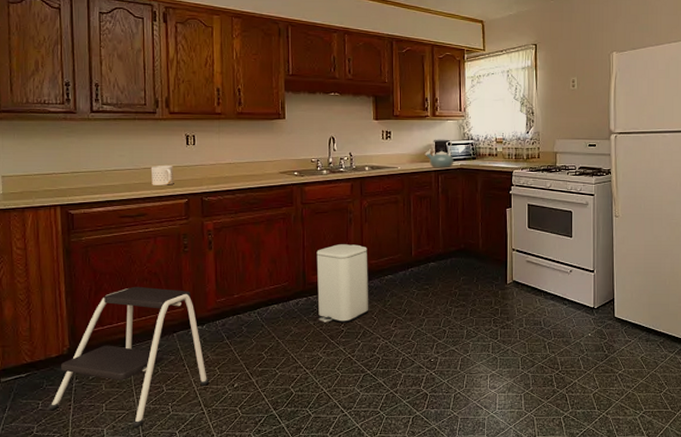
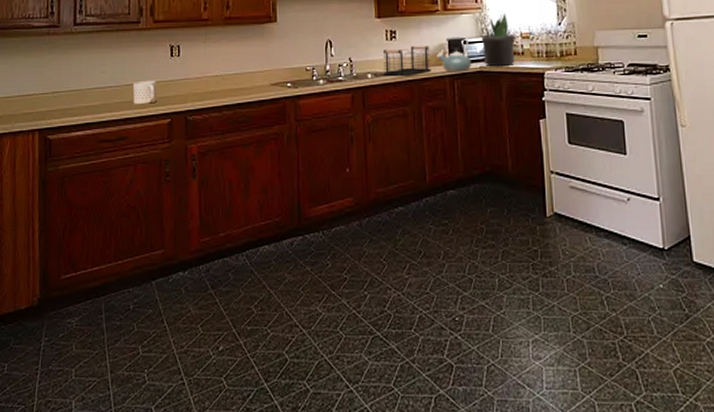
step stool: present [48,286,208,427] -> none [14,223,190,400]
pedal bin: present [316,244,369,323] -> none [313,169,377,268]
dish rack: none [380,145,420,170] -> present [384,46,431,77]
planter: none [462,120,491,166] -> present [480,13,515,67]

